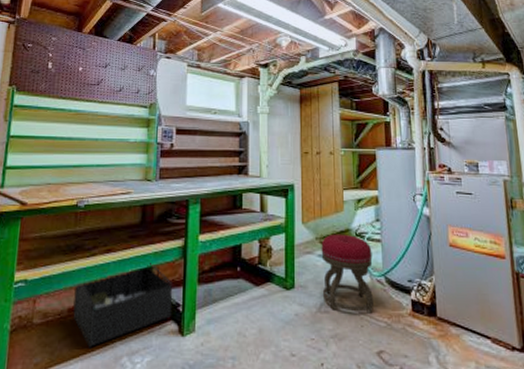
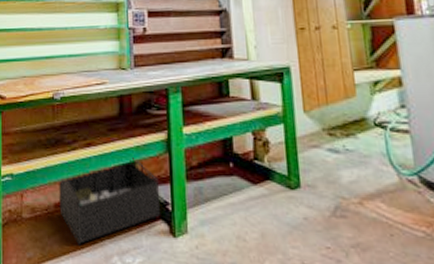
stool: present [321,234,375,314] -> none [329,124,407,221]

